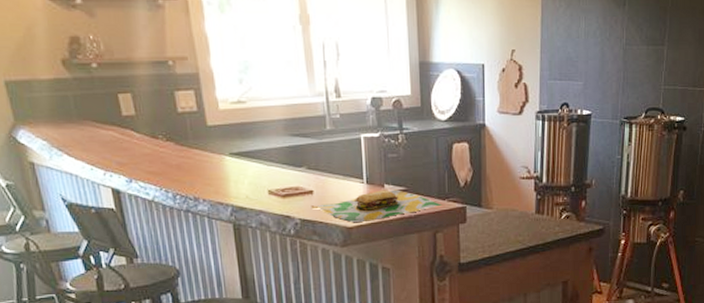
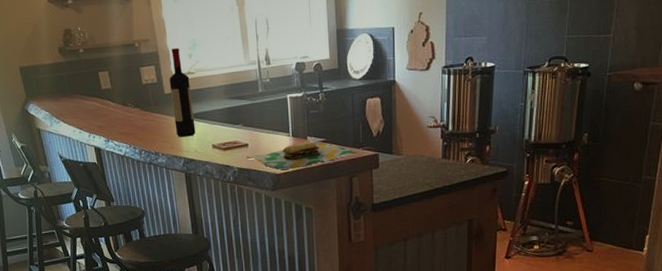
wine bottle: none [213,71,247,180] -> present [169,48,196,137]

